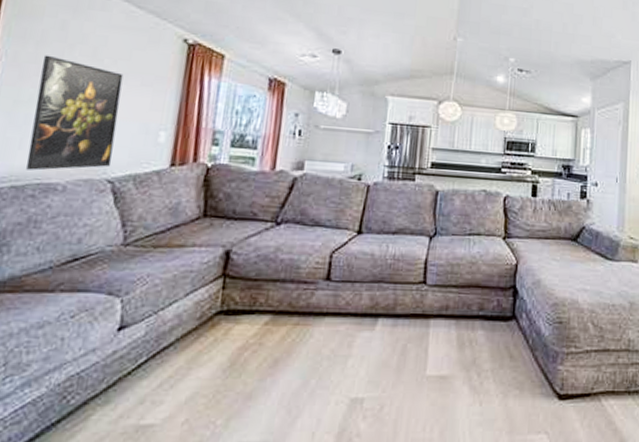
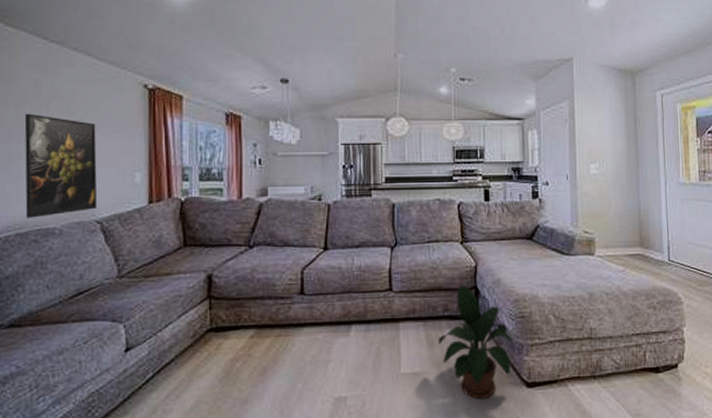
potted plant: none [470,283,550,410] -> present [439,284,515,399]

